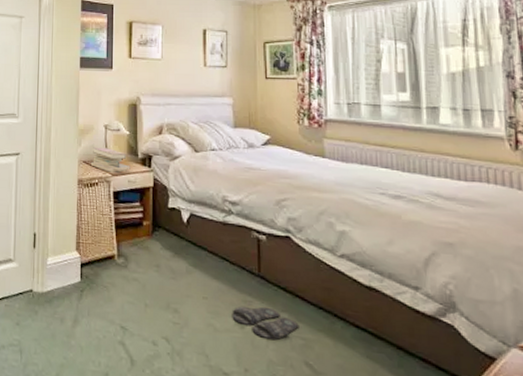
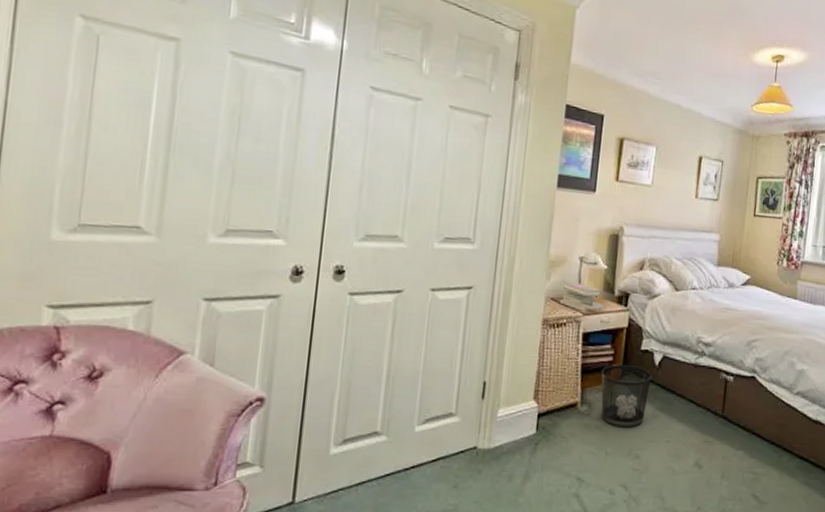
waste bin: none [133,220,181,282] -> present [600,364,652,428]
slippers: present [232,306,299,341] -> none [691,446,752,477]

